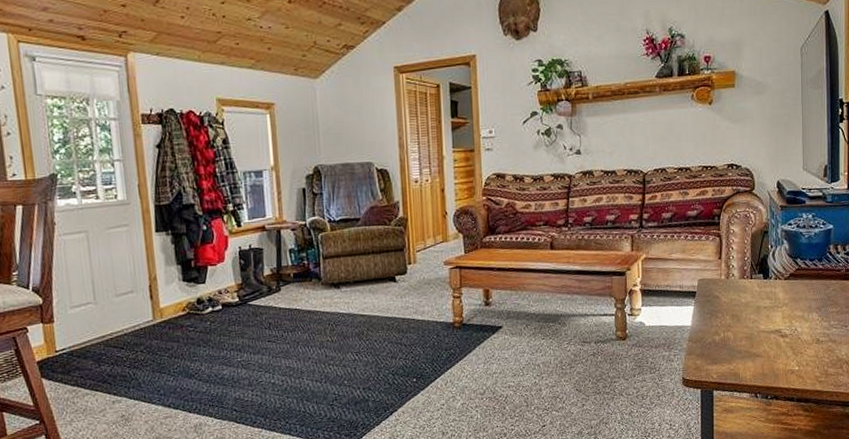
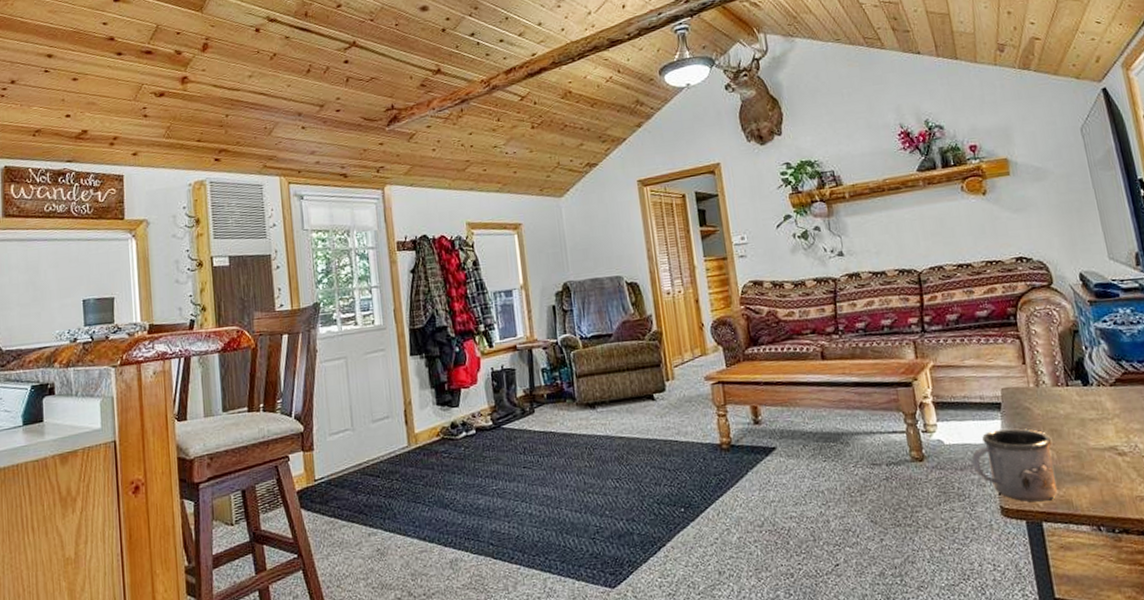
mug: none [665,314,731,375] -> present [971,429,1057,502]

